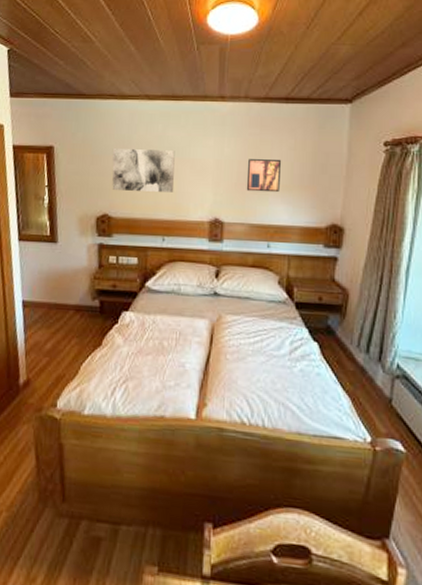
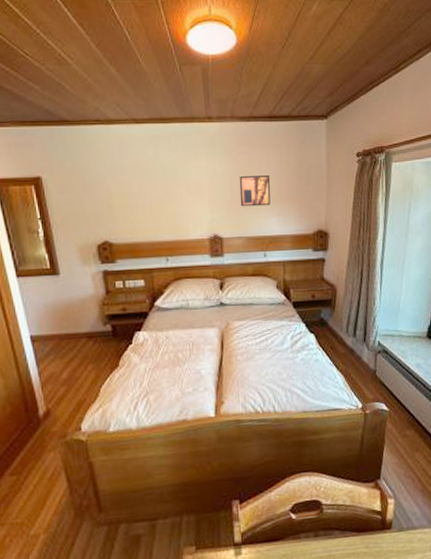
wall art: present [112,149,175,192] -> none [106,173,173,217]

